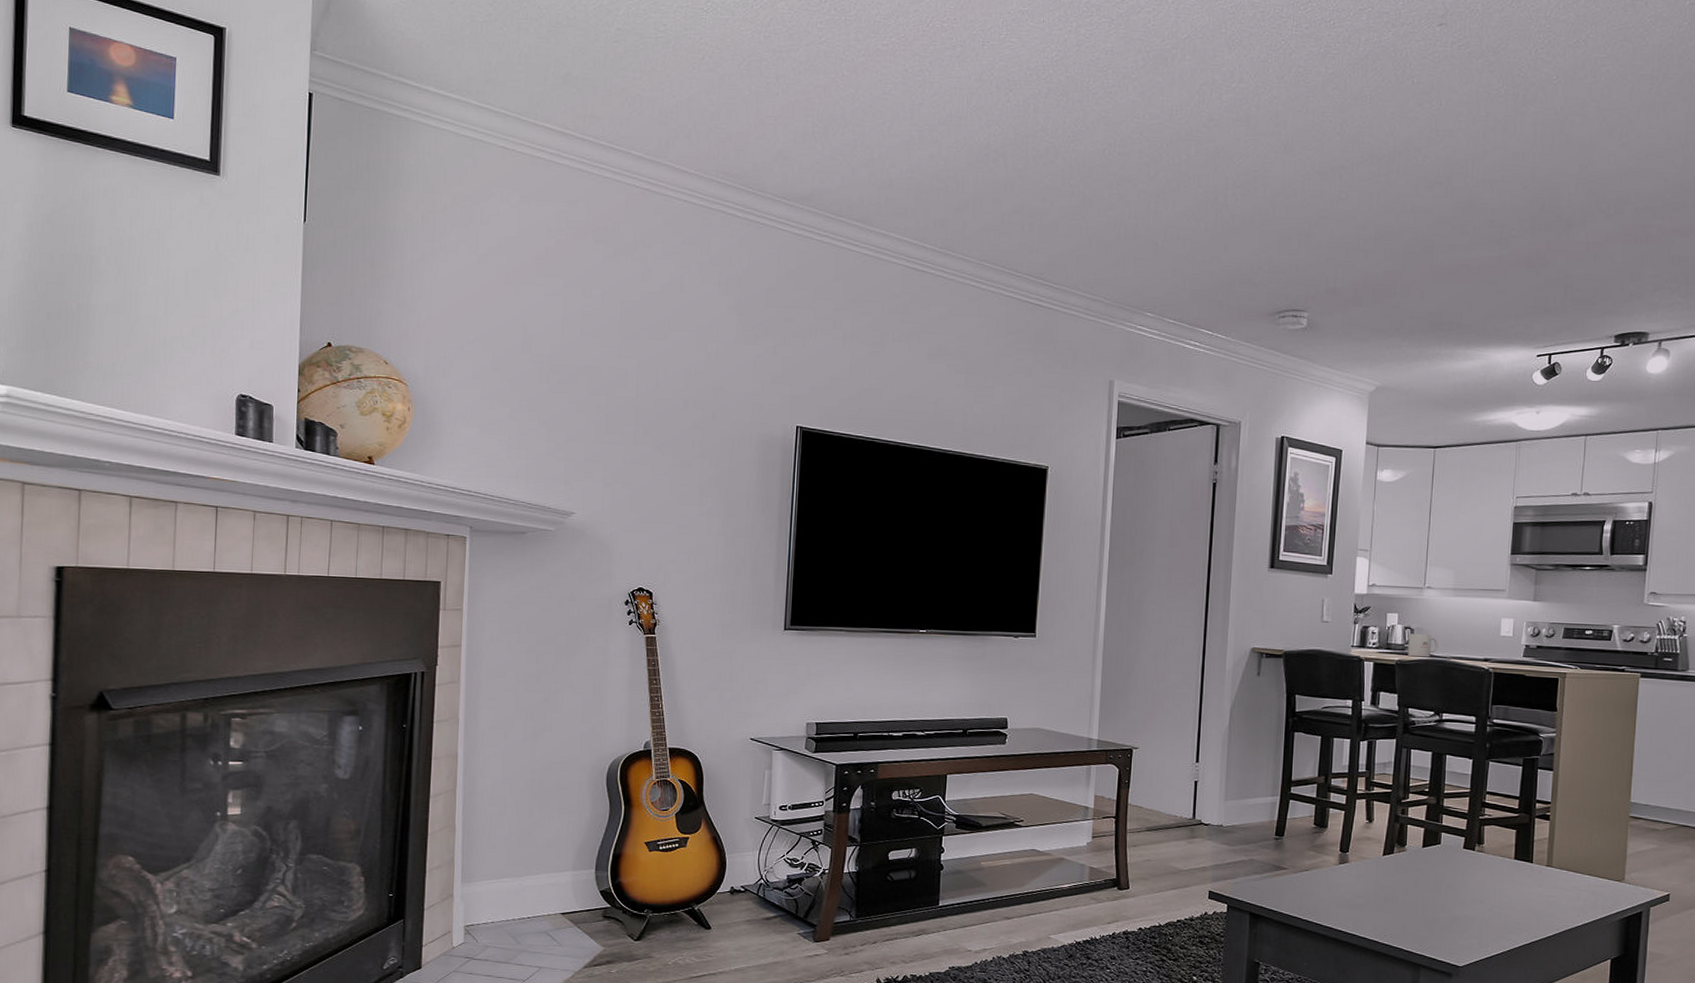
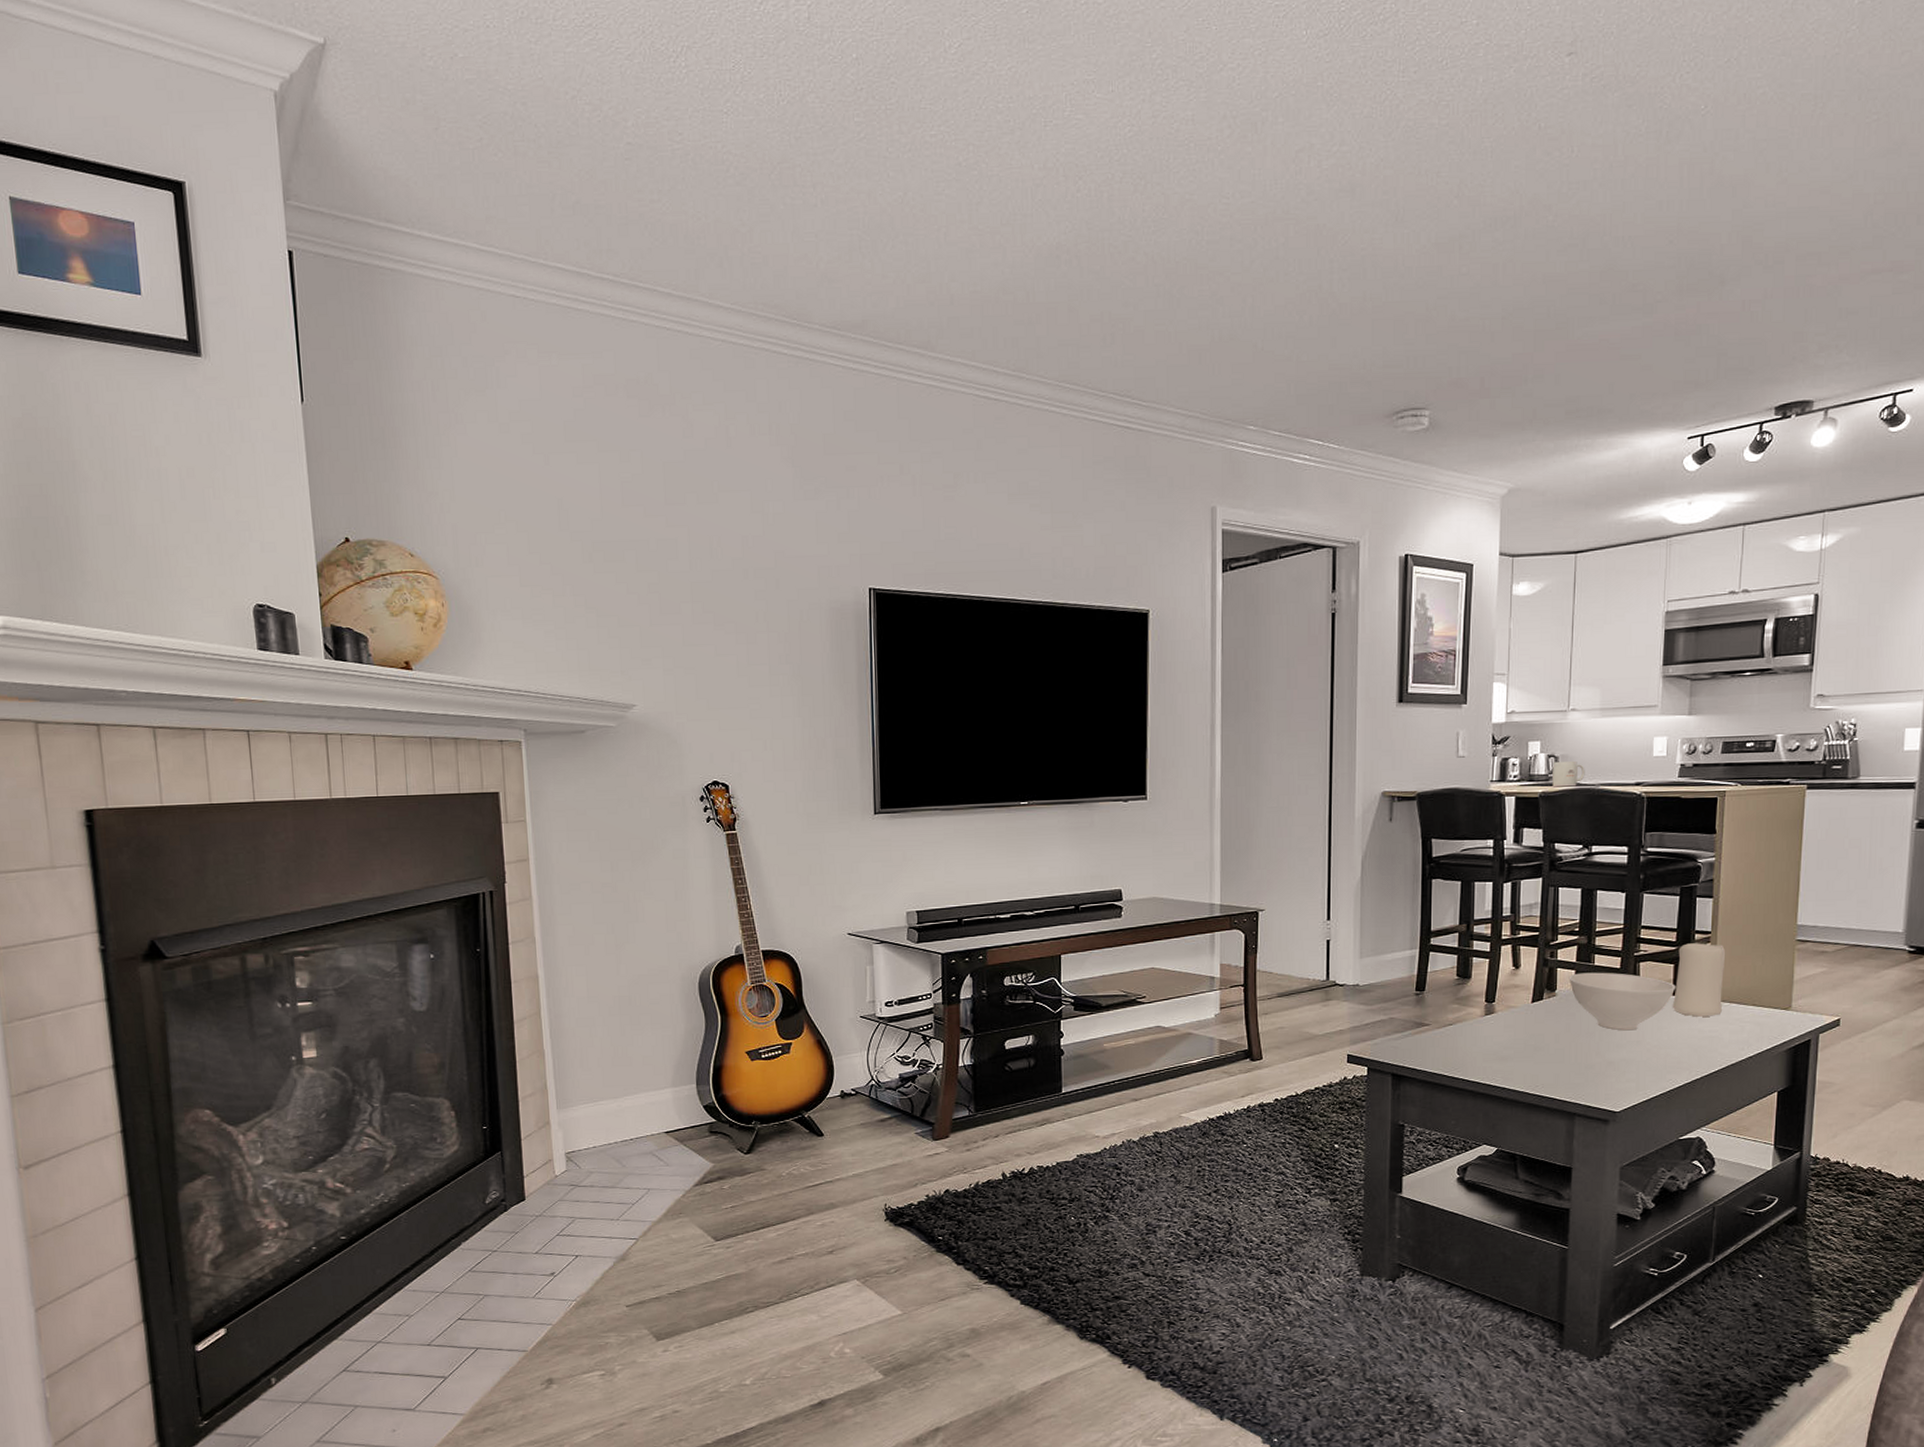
bowl: none [1418,831,1518,890] -> present [1569,972,1676,1031]
candle: none [1513,811,1564,882] -> present [1672,943,1726,1017]

